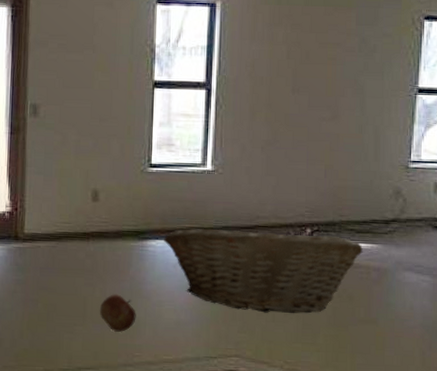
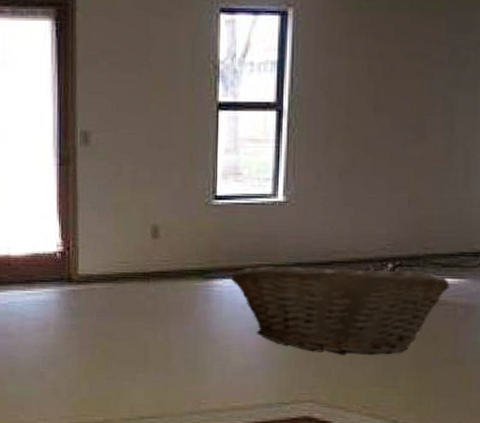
apple: present [99,293,136,333] -> none [162,337,202,379]

